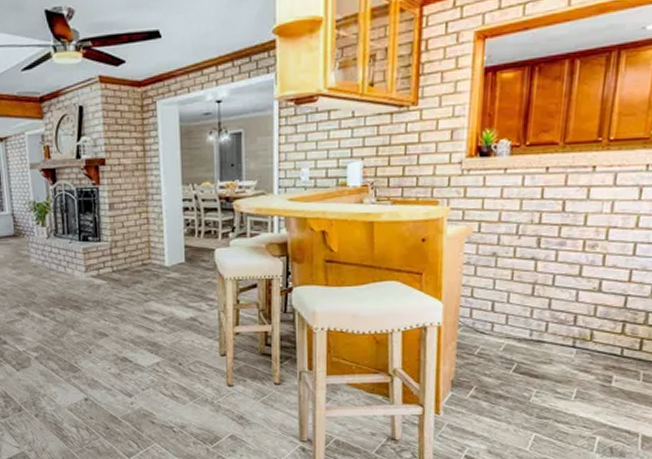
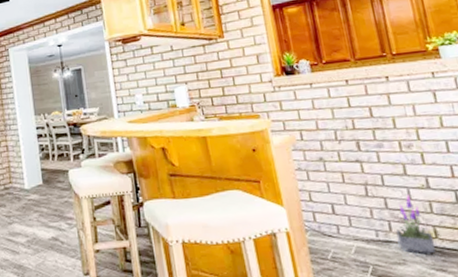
potted plant: none [550,297,587,356] -> present [396,195,436,255]

